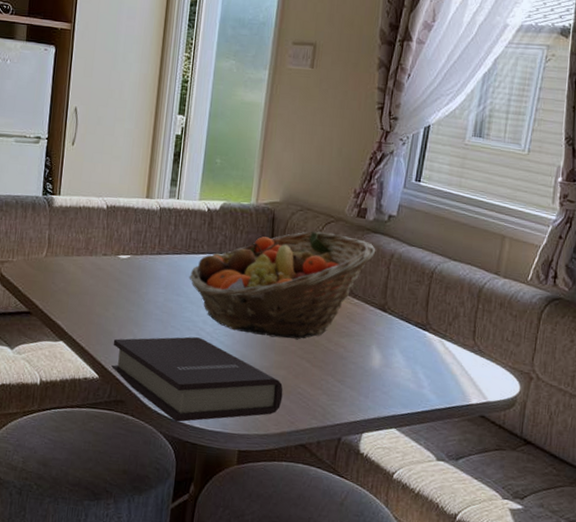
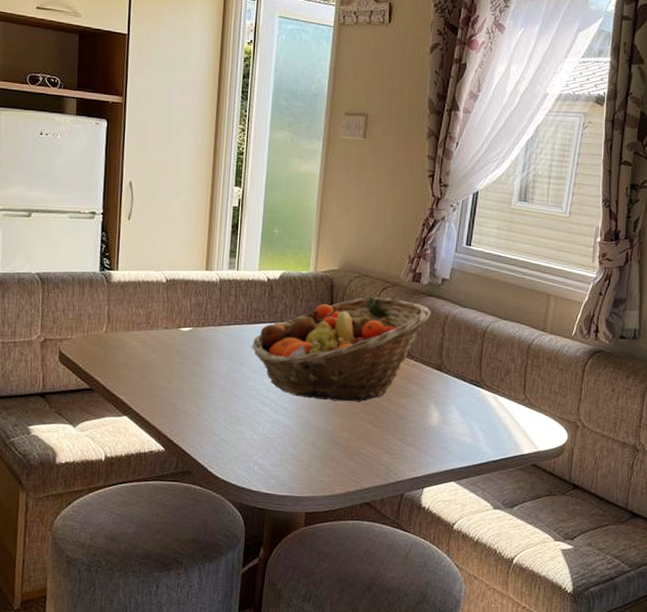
book: present [112,337,283,422] -> none [177,405,347,489]

